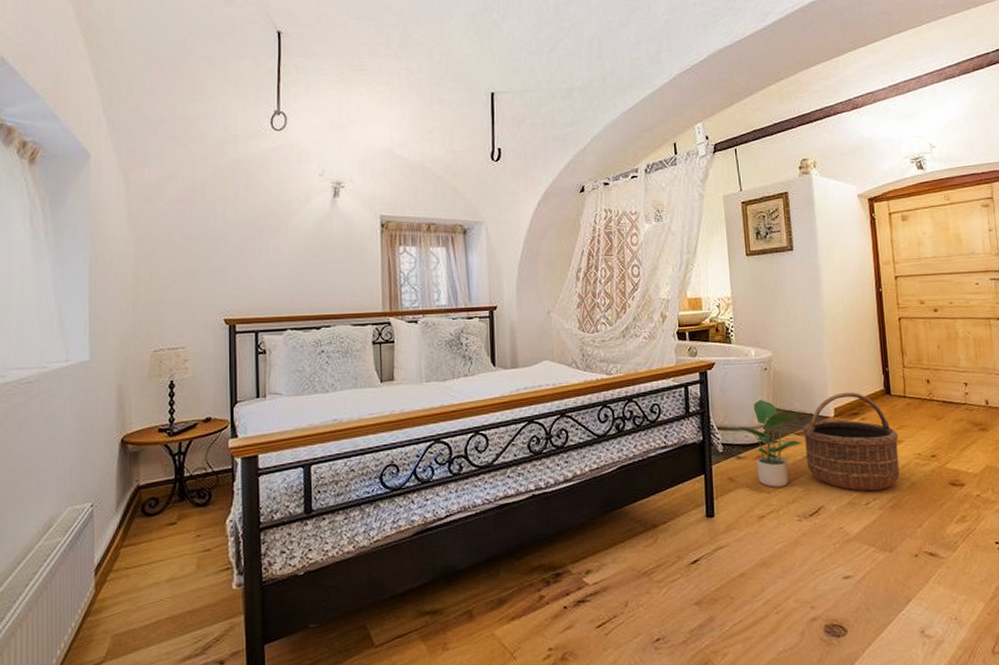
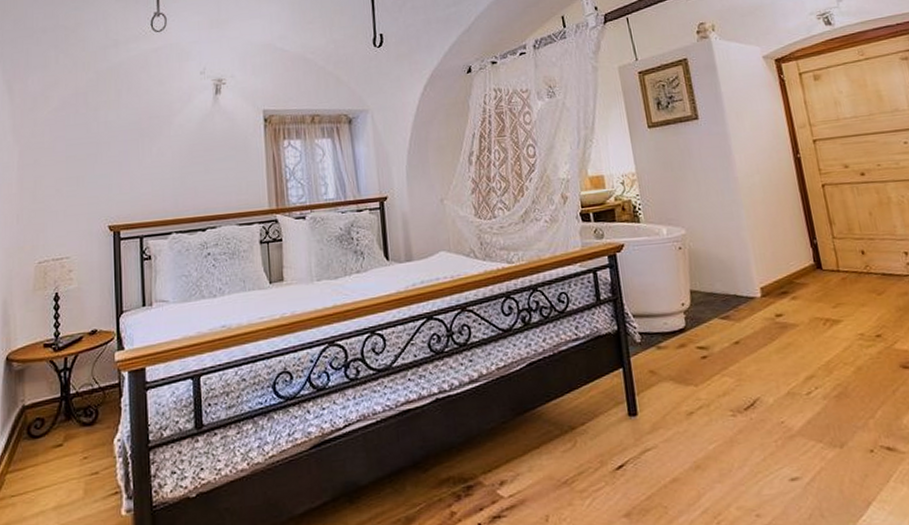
potted plant: present [738,400,801,487] -> none [655,282,728,379]
basket: present [802,392,900,491] -> none [726,268,843,379]

